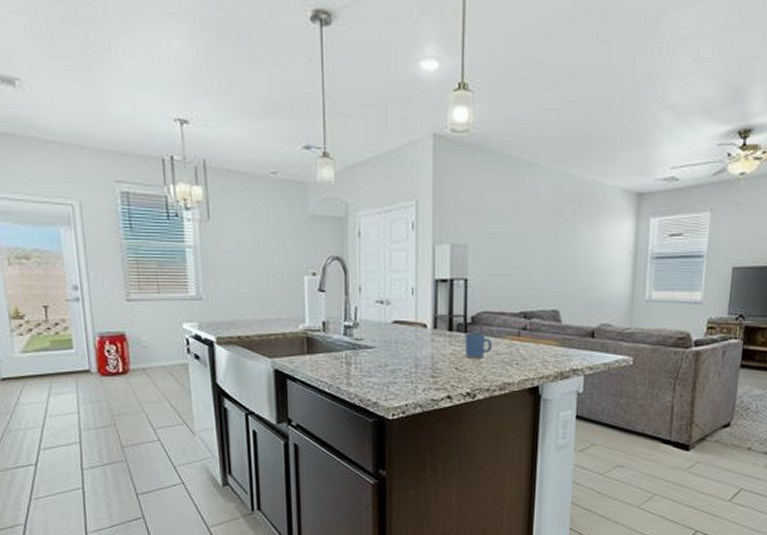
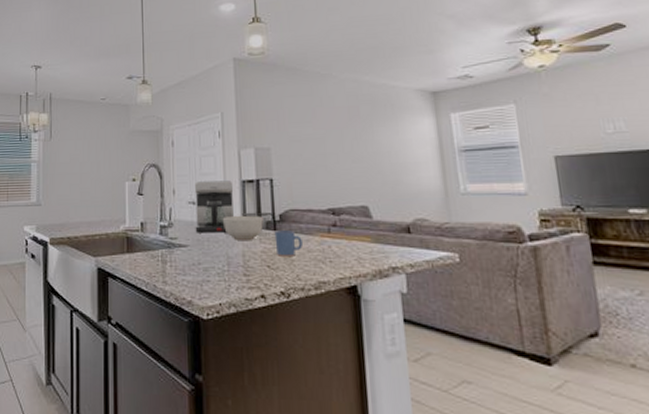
coffee maker: none [383,278,424,334] -> present [195,180,234,233]
bowl: none [412,316,455,342] -> present [222,215,264,240]

